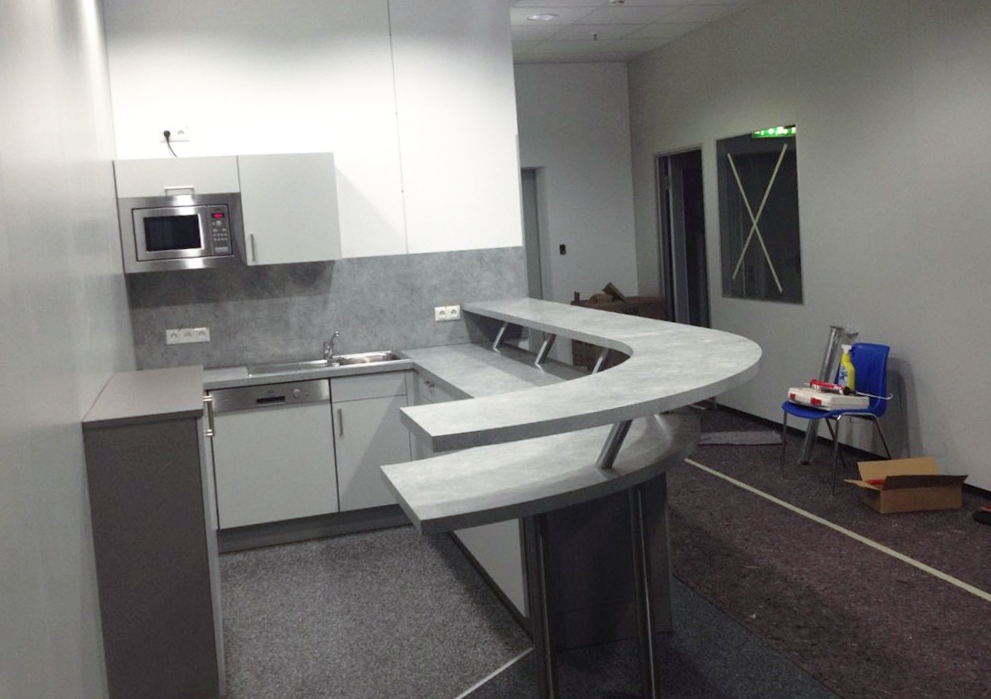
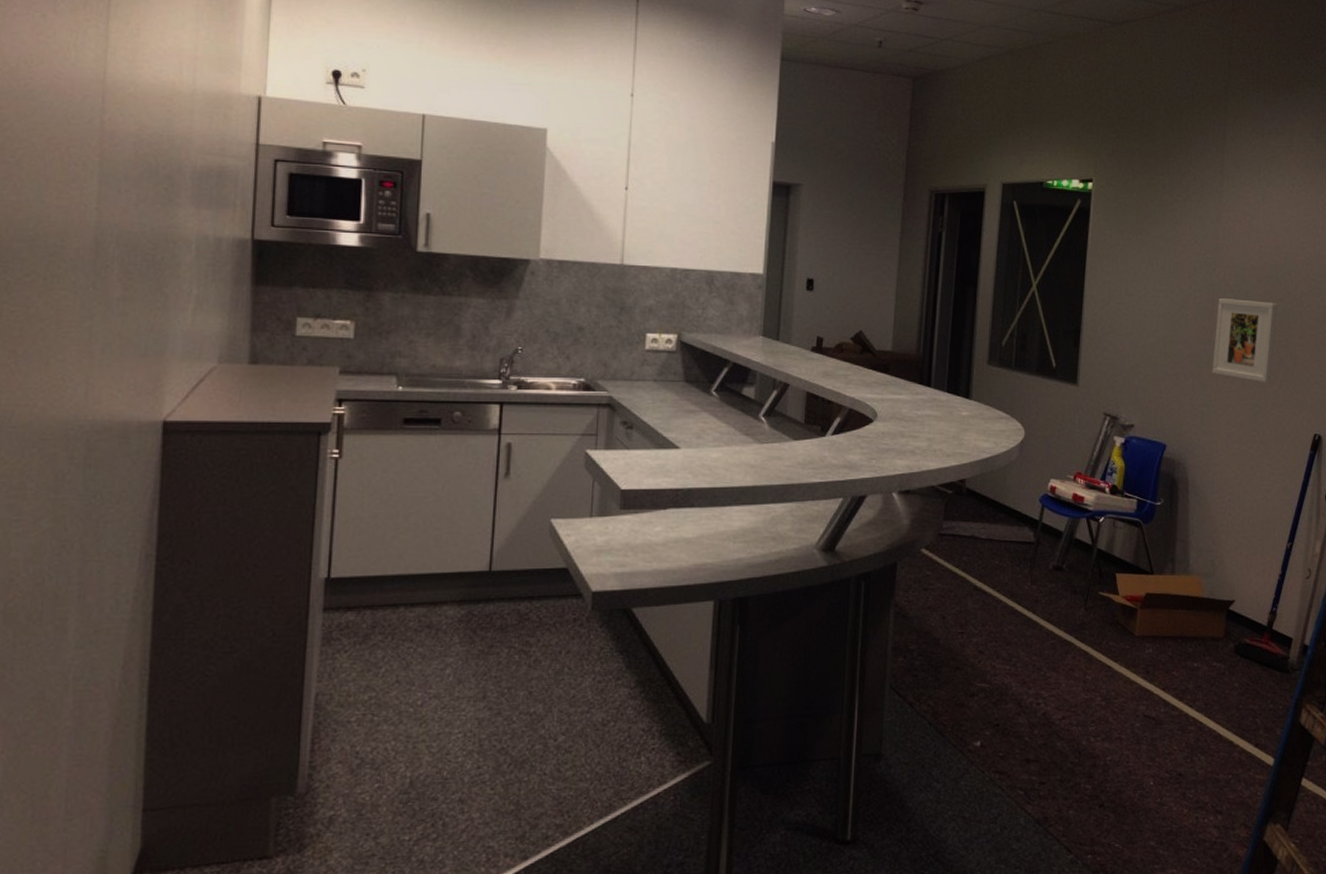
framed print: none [922,209,980,282] -> present [1212,299,1277,383]

